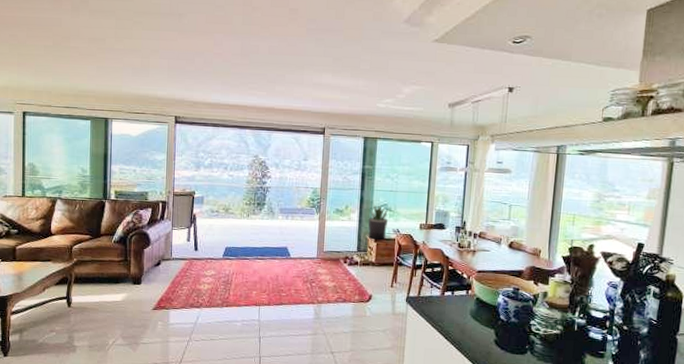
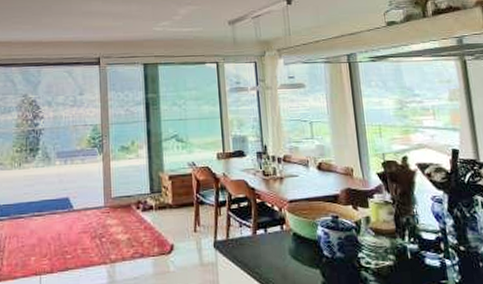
planter: present [368,203,388,239] -> none [158,135,181,177]

